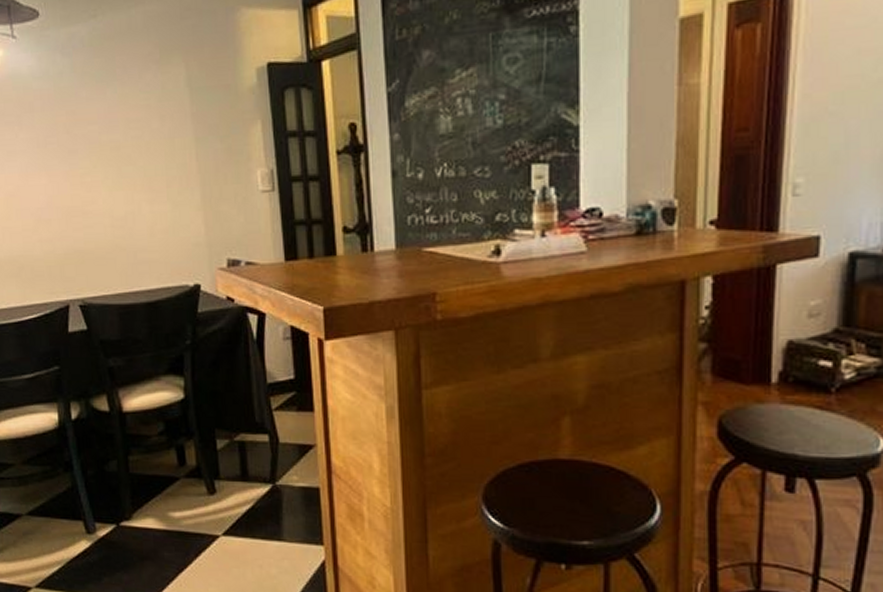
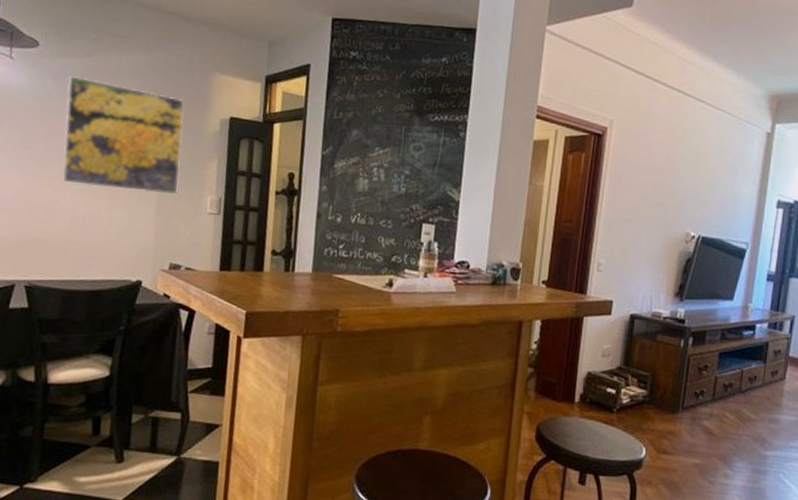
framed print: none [77,45,223,179] -> present [62,76,185,195]

